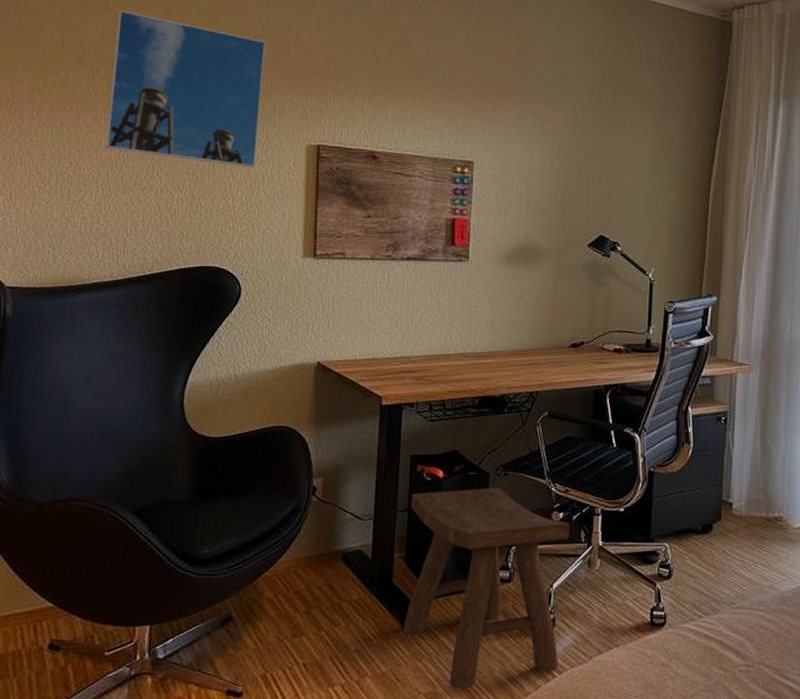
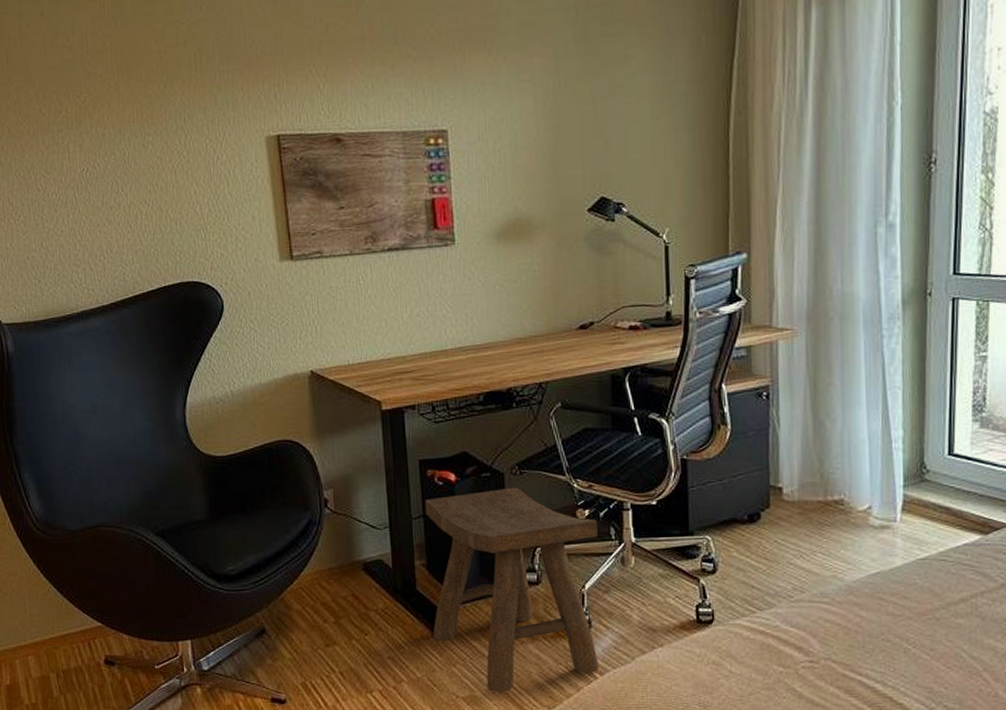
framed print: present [105,9,266,168] -> none [54,15,217,171]

